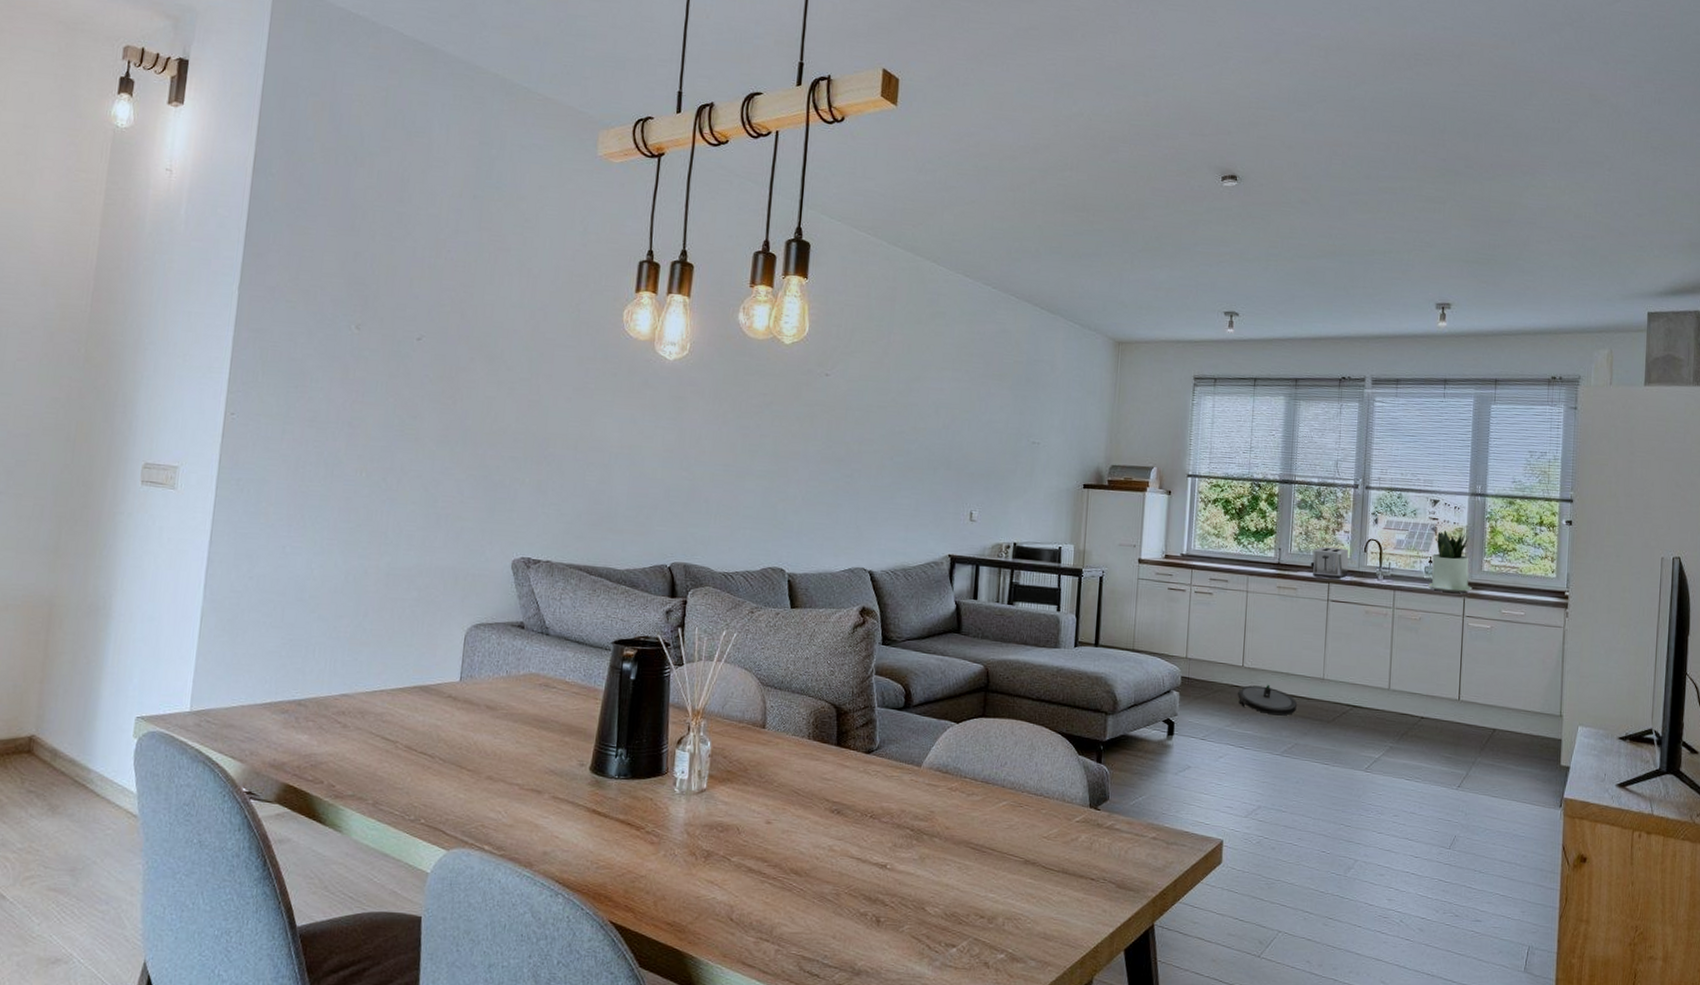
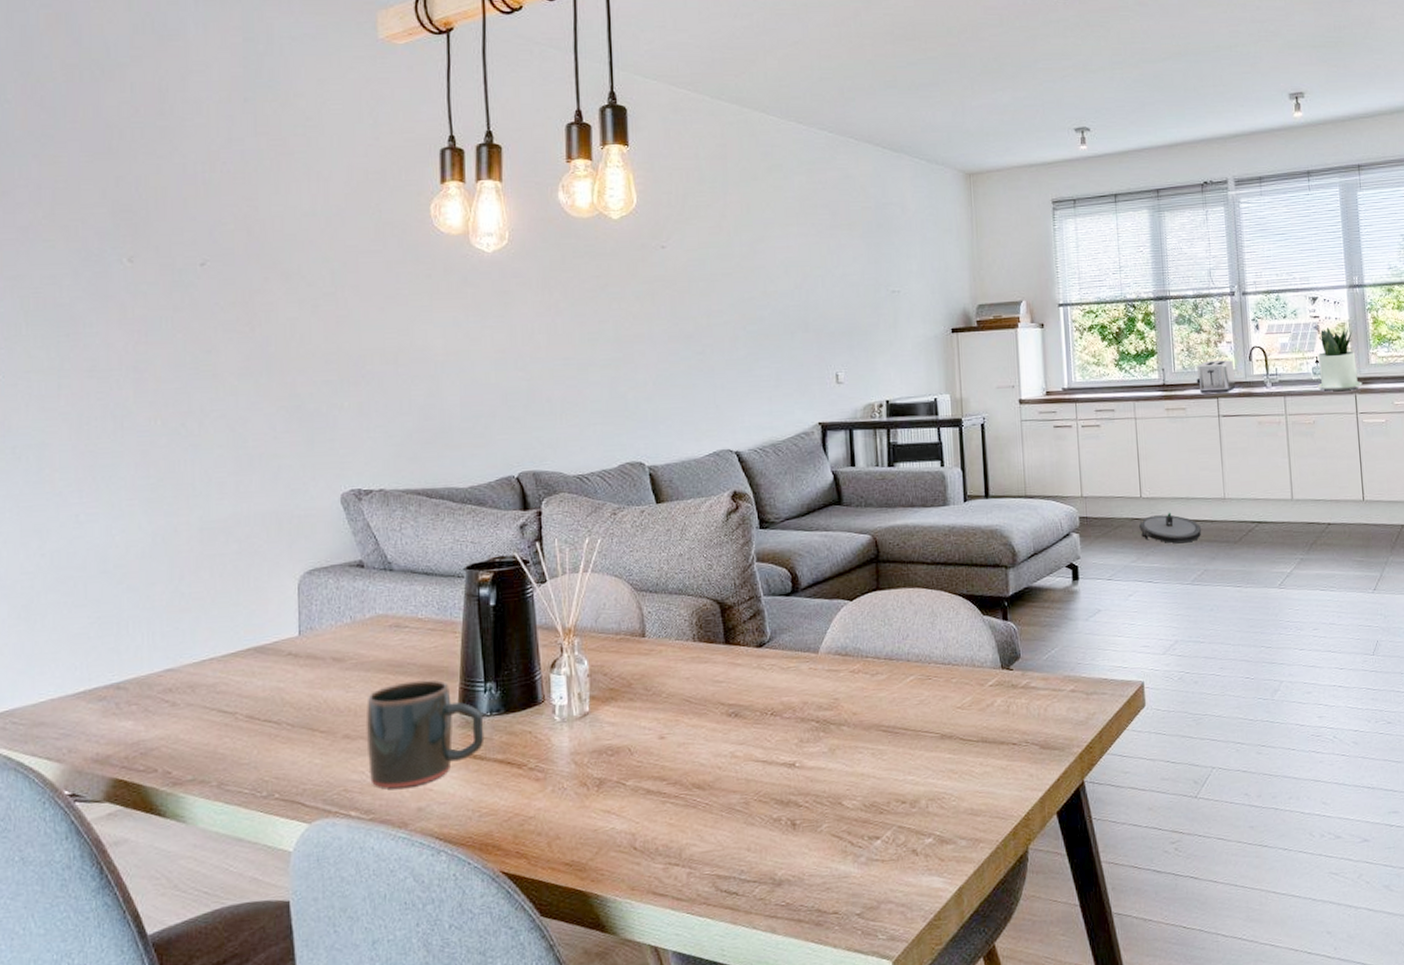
mug: none [505,737,612,832] -> present [365,679,485,789]

